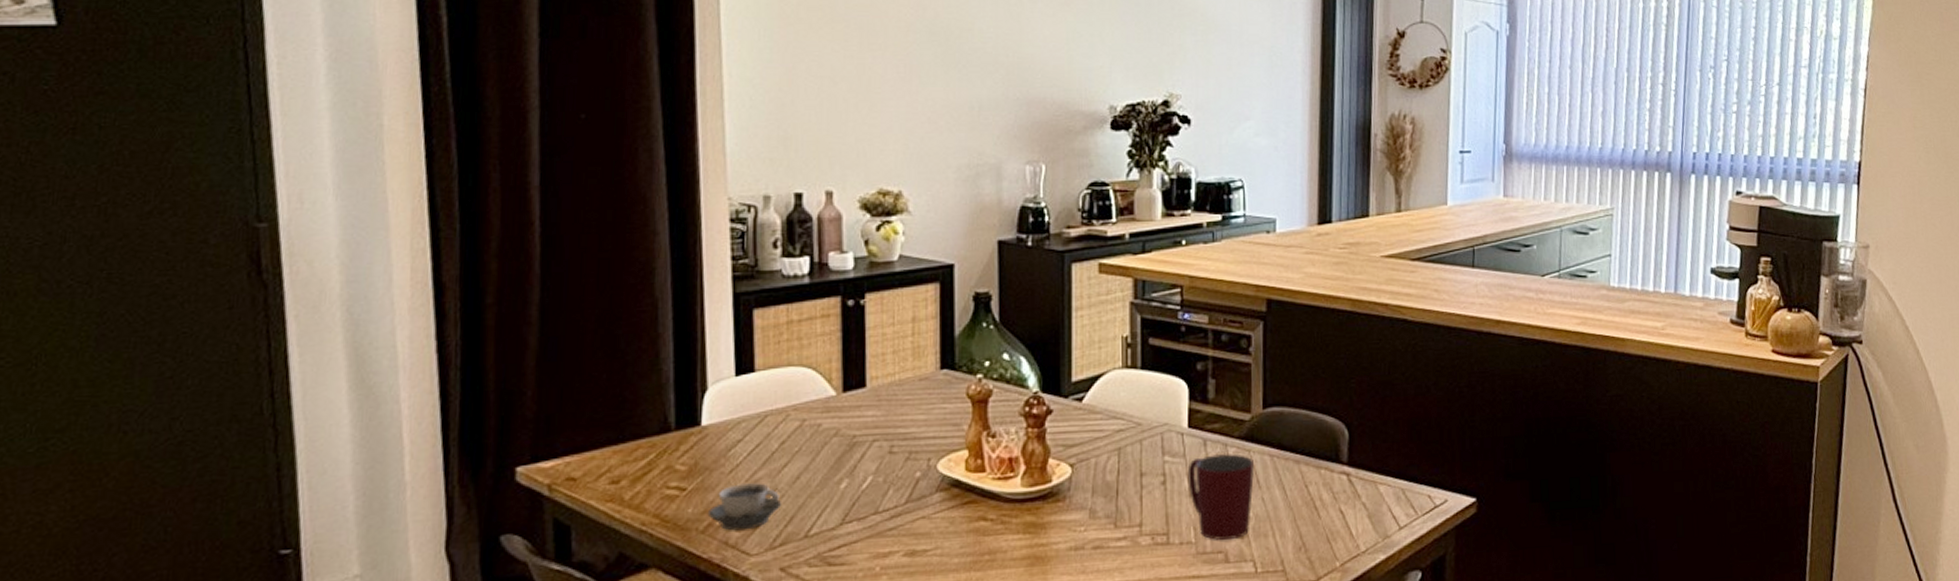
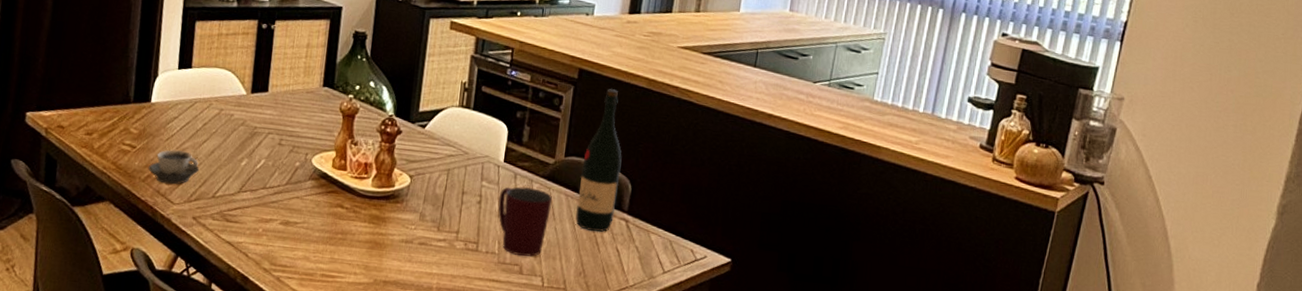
wine bottle: none [1285,318,1333,494] -> present [575,89,622,232]

